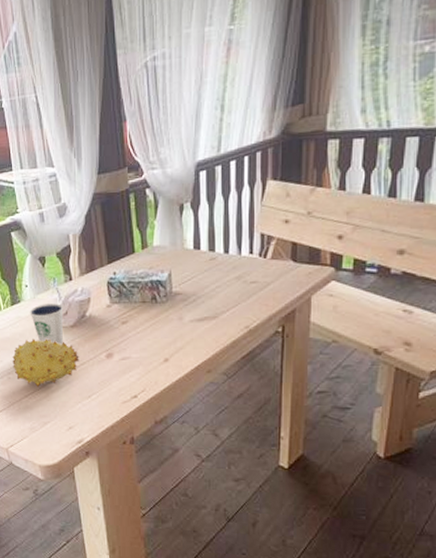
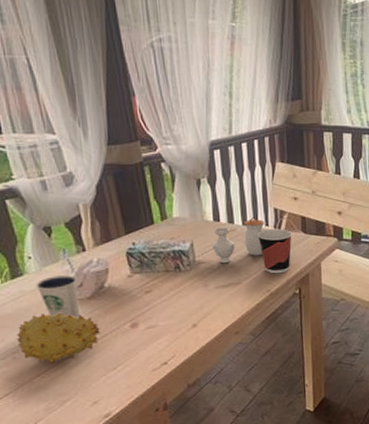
jar: none [190,243,248,294] -> present [212,216,264,263]
cup: none [240,257,279,308] -> present [257,229,292,274]

